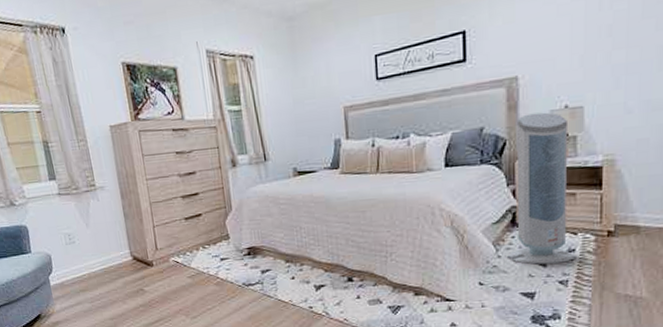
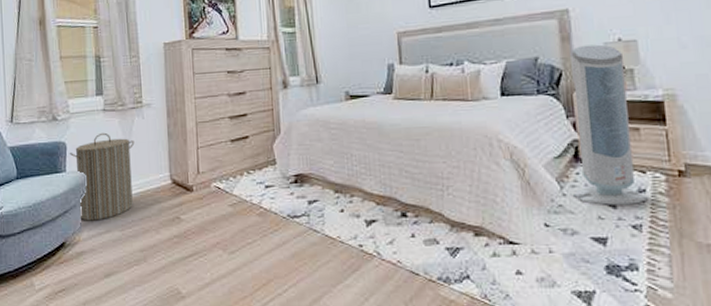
laundry hamper: none [32,215,99,296] -> present [69,132,135,221]

